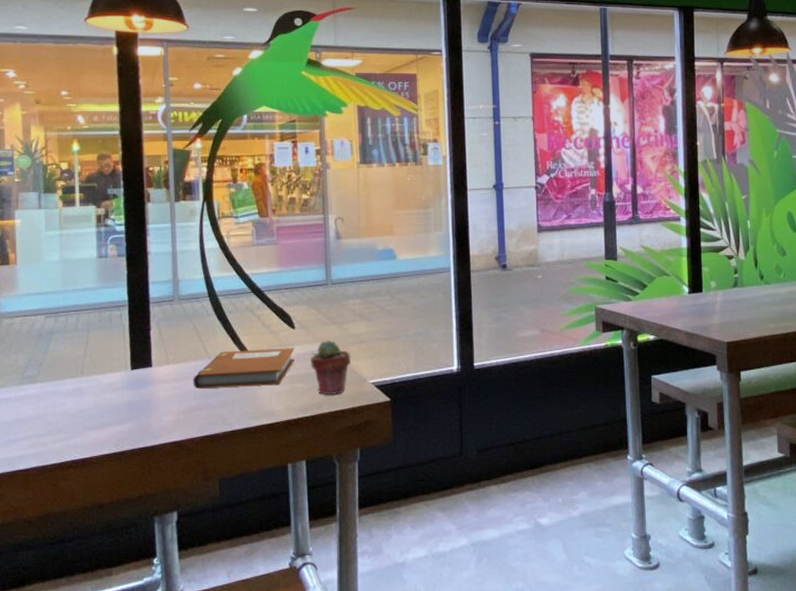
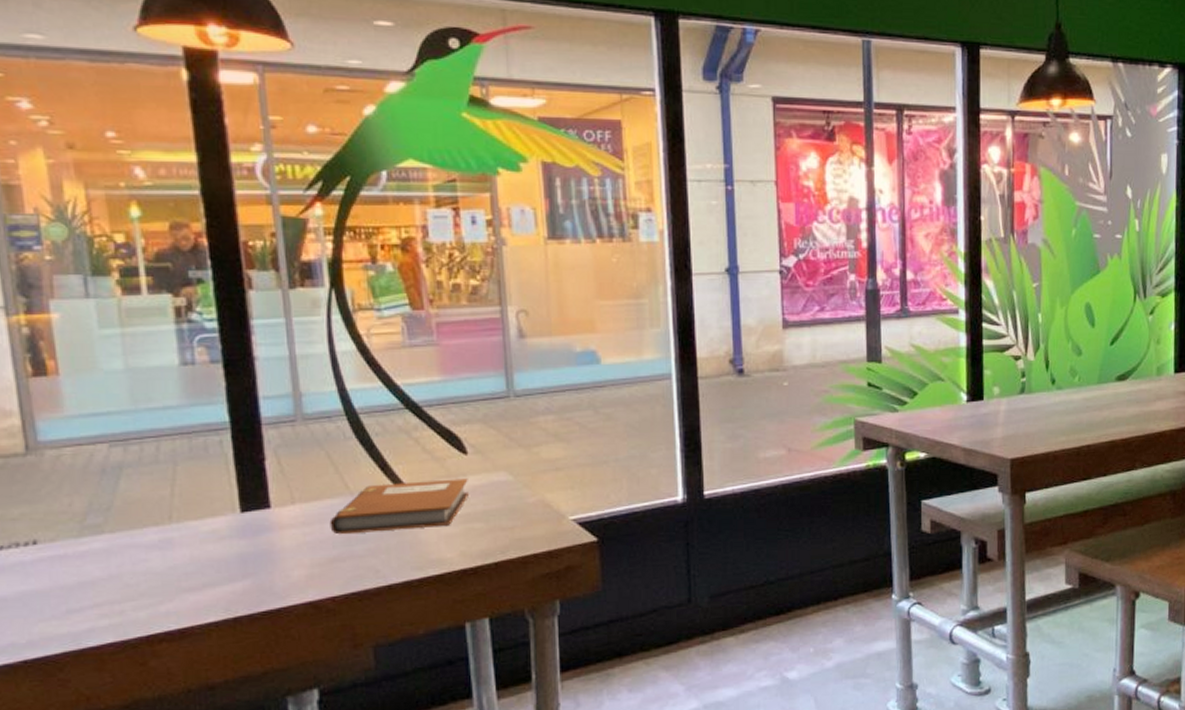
potted succulent: present [311,340,351,396] -> none [490,467,544,537]

